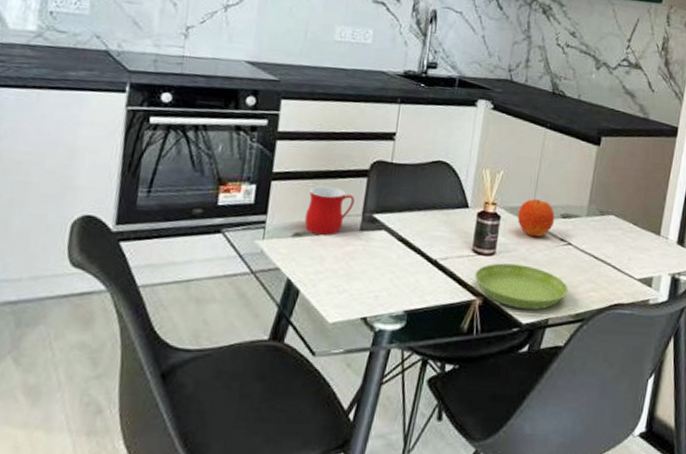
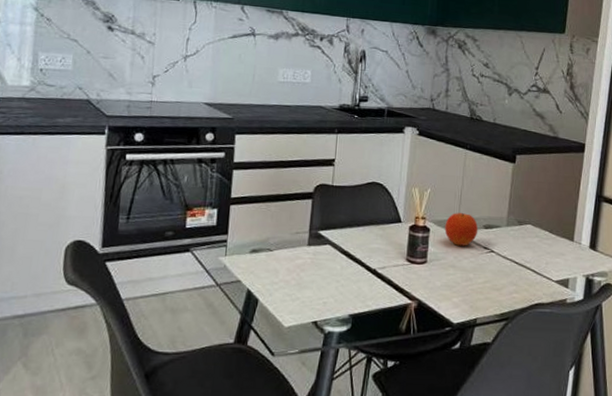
mug: present [304,186,355,235] -> none [260,208,302,251]
saucer: present [474,263,568,311] -> none [409,270,493,312]

